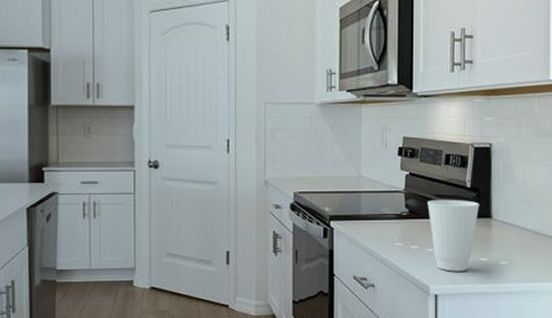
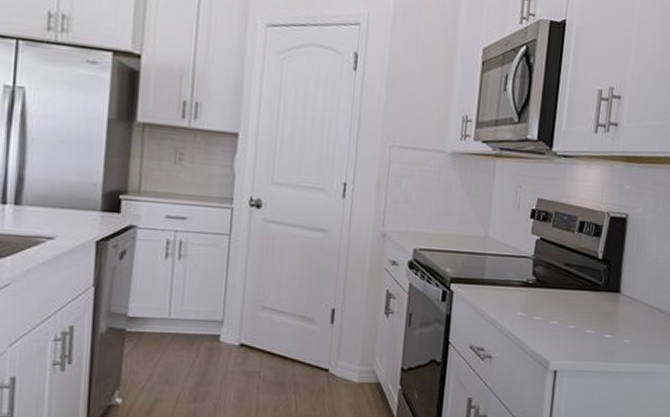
cup: present [427,199,480,272] -> none [556,268,610,348]

